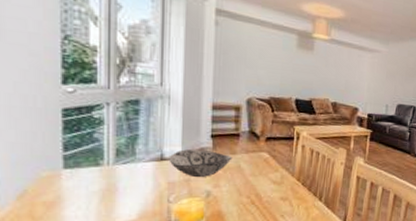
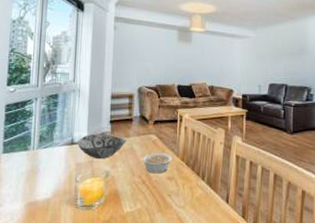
legume: none [250,172,287,194] -> present [141,153,173,174]

